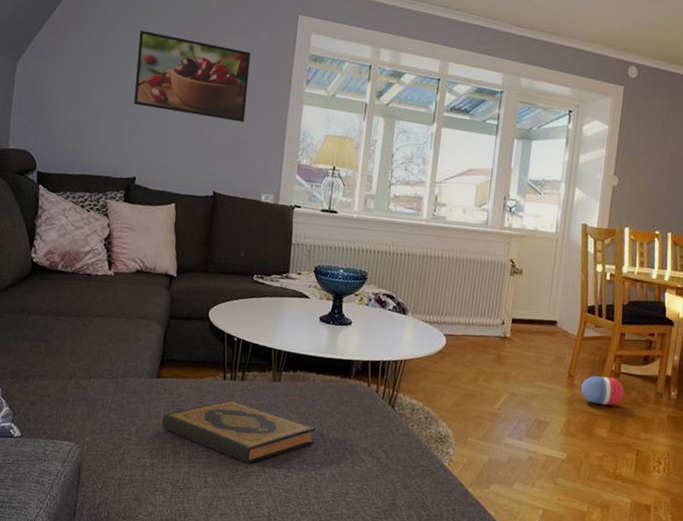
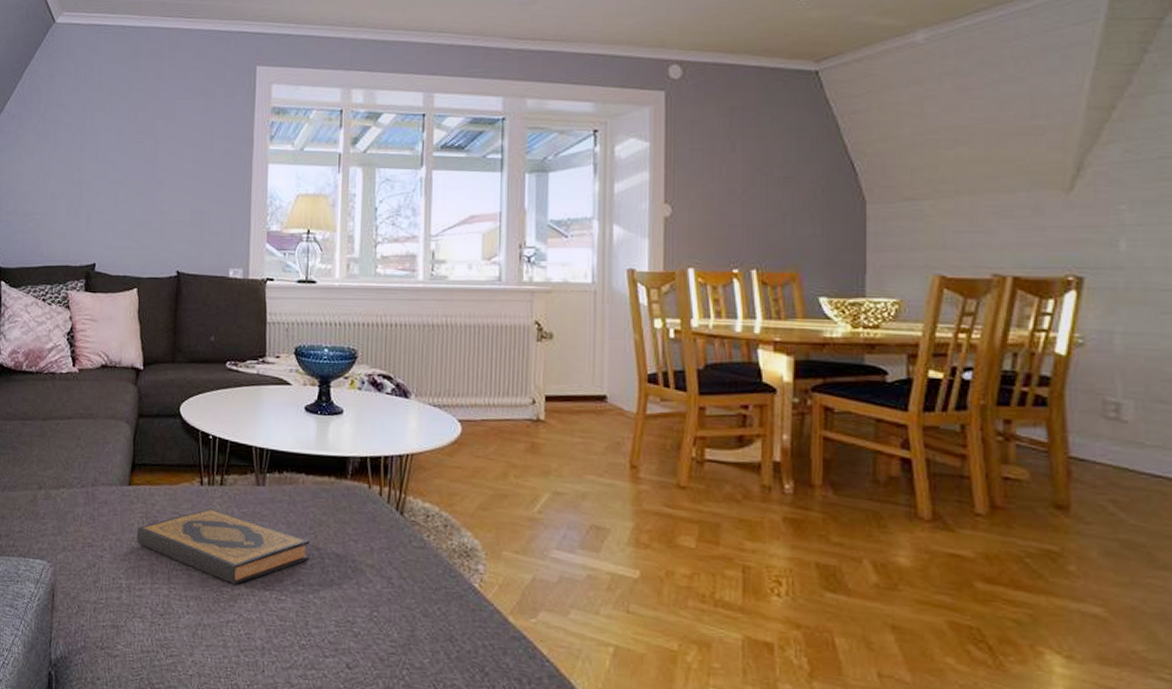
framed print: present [134,30,251,123] -> none [89,107,208,192]
ball: present [580,376,625,406] -> none [649,465,714,505]

